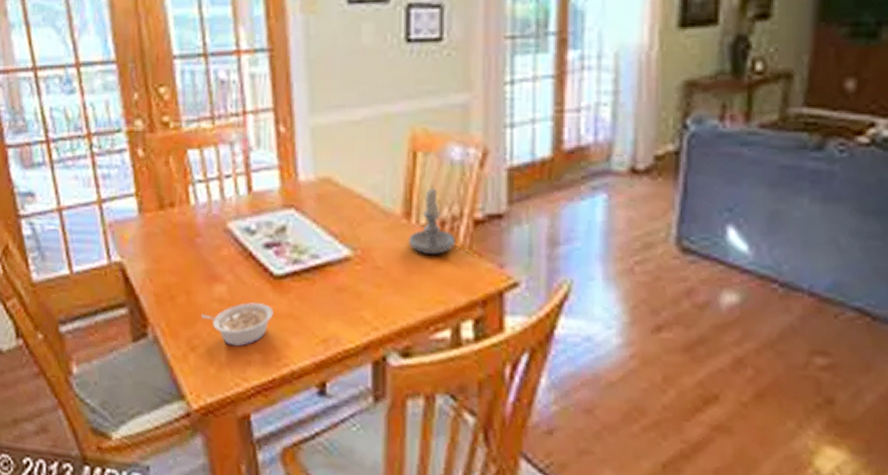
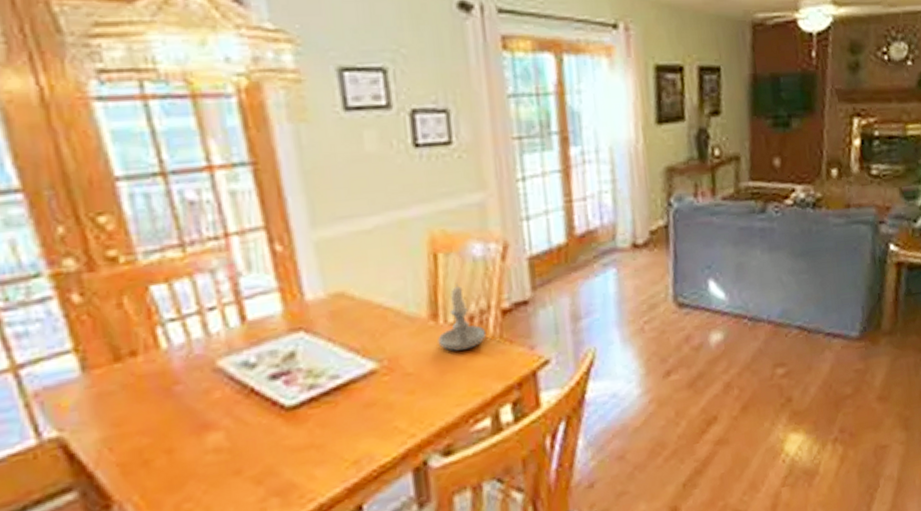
legume: present [201,302,274,347] -> none [192,440,290,498]

